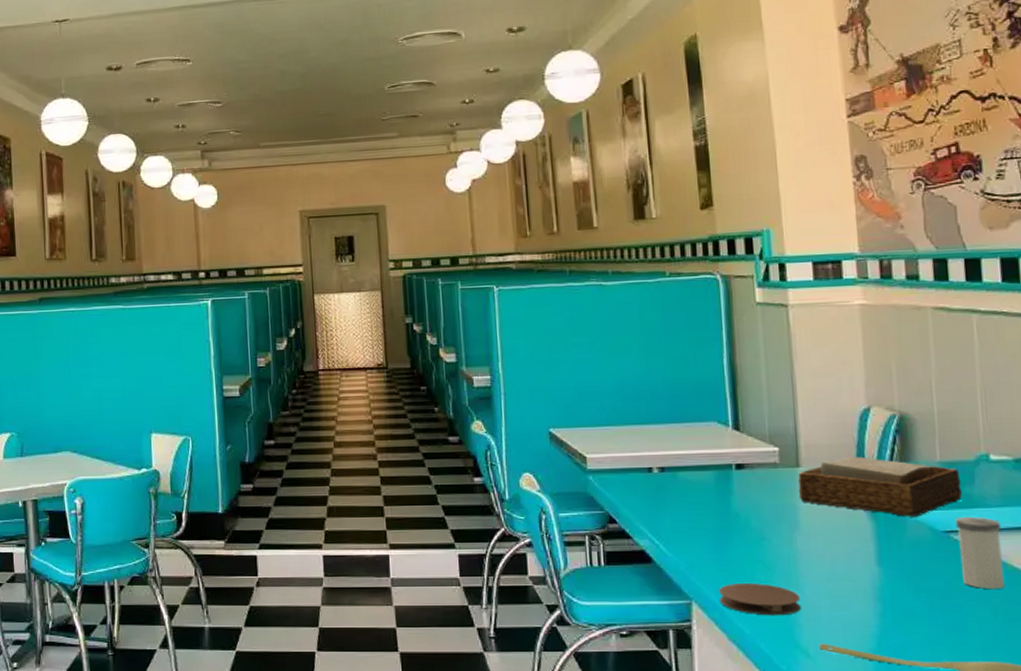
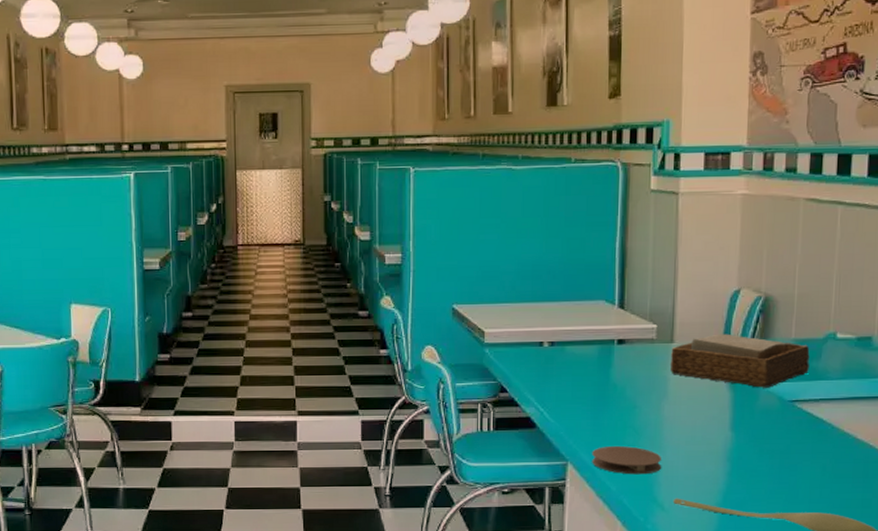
salt shaker: present [956,517,1004,590] -> none [801,388,838,451]

